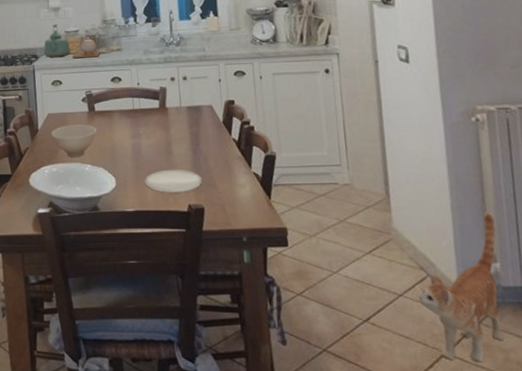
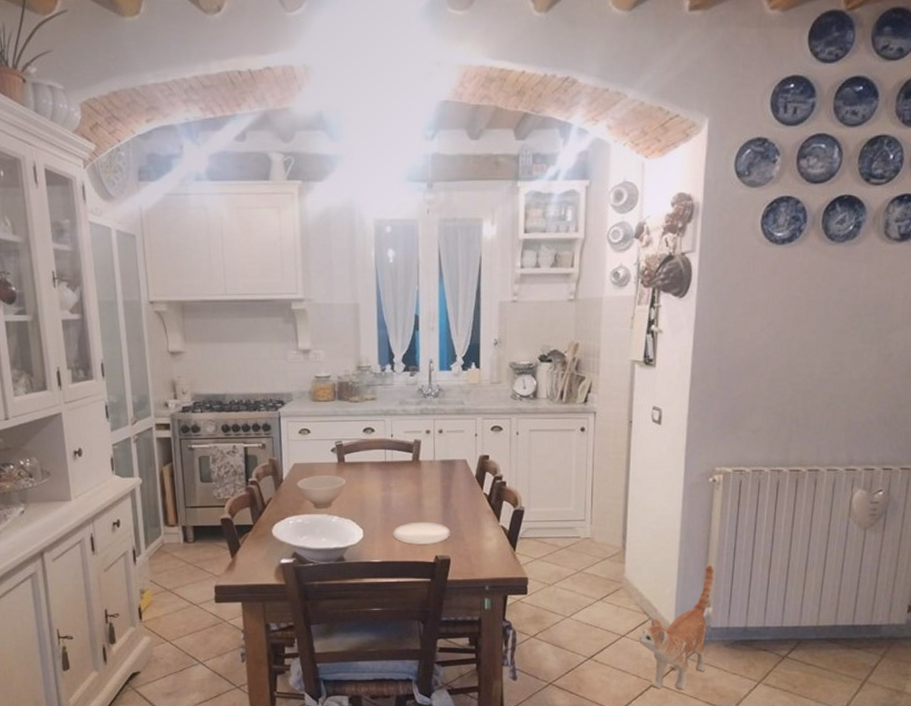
kettle: present [43,24,70,57] -> none [290,368,320,404]
teapot: present [72,36,101,59] -> none [322,383,354,407]

